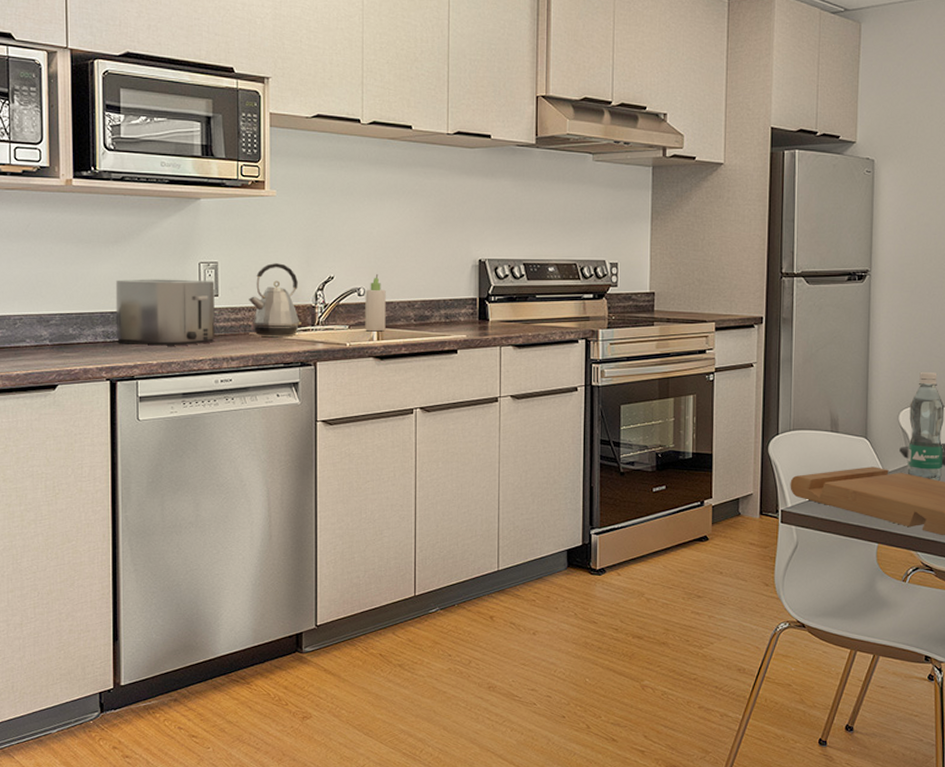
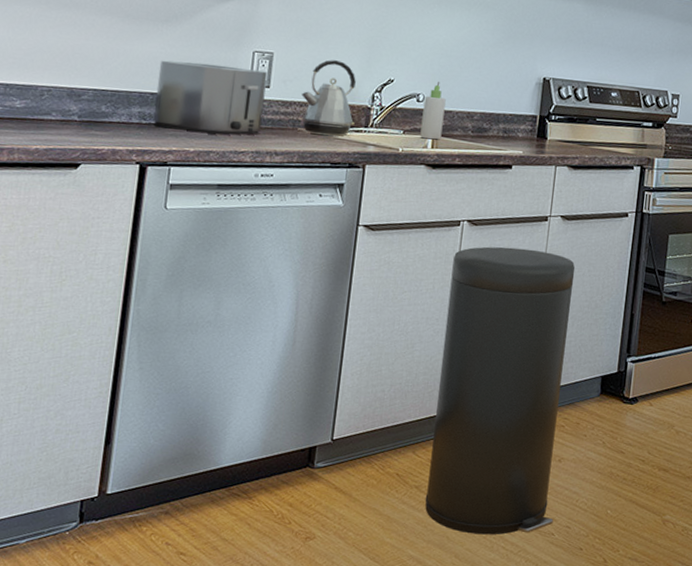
pedal bin: none [409,430,534,707] -> present [425,246,576,535]

